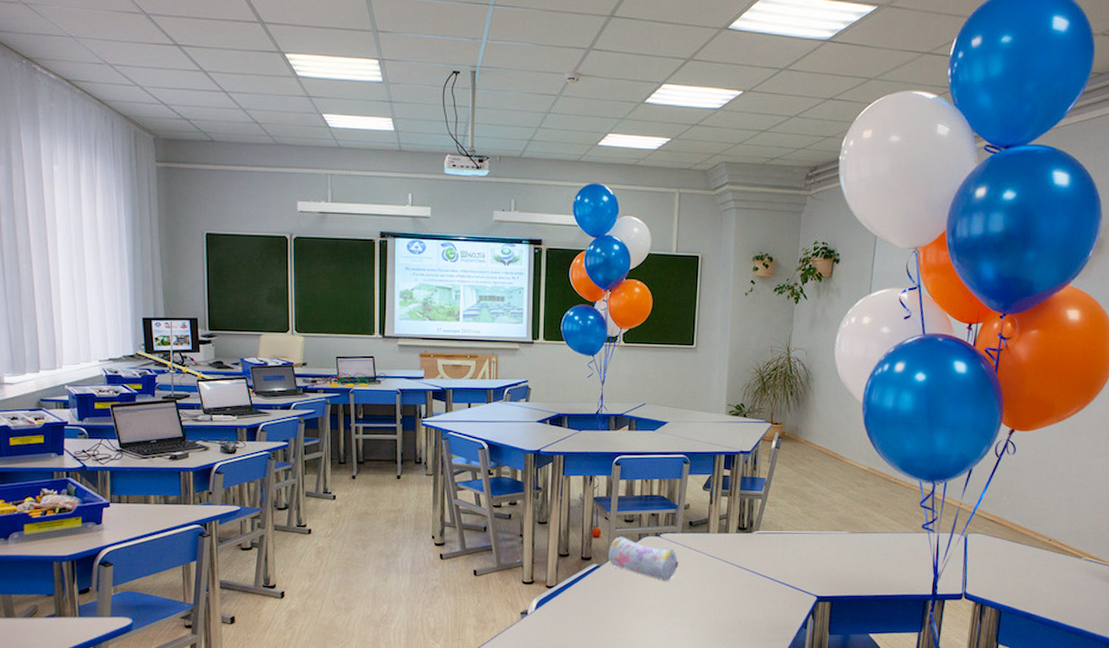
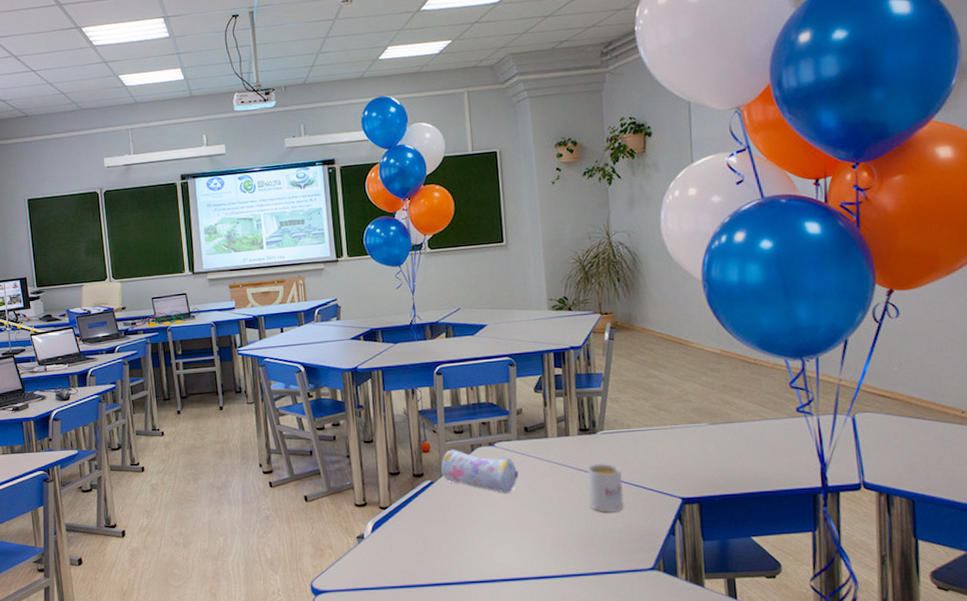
mug: none [738,559,769,605] -> present [587,463,624,513]

